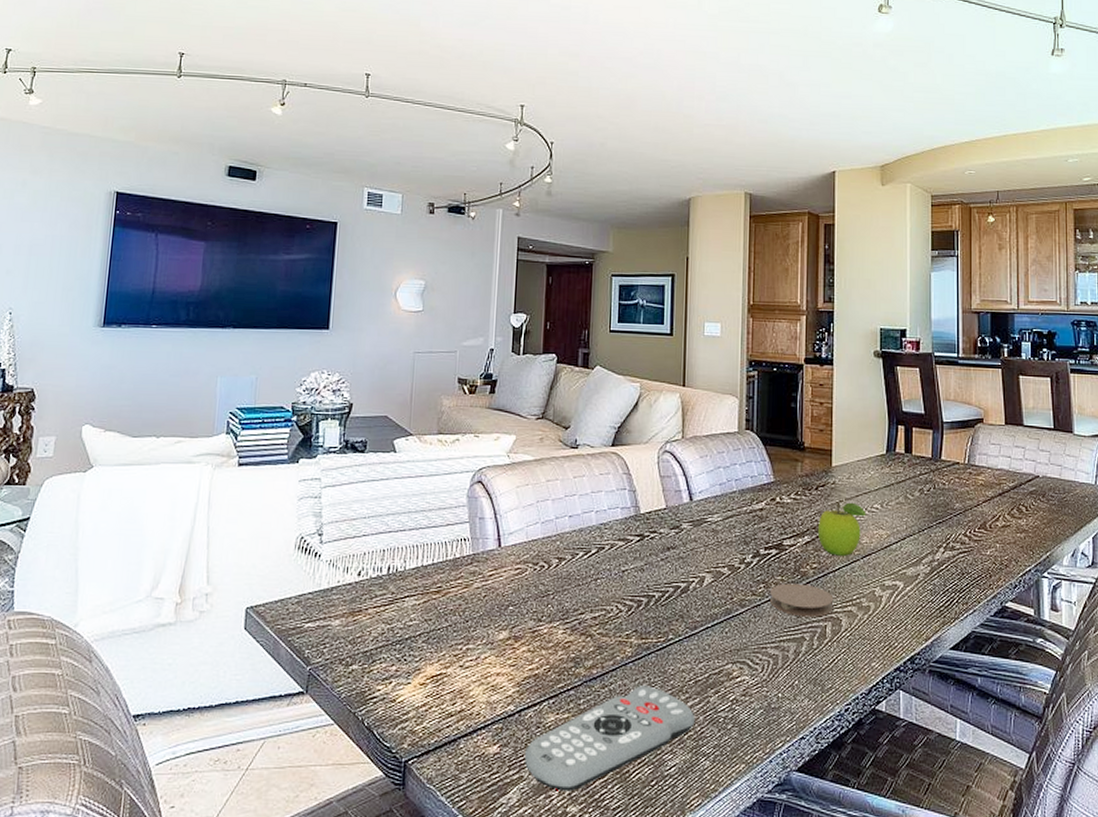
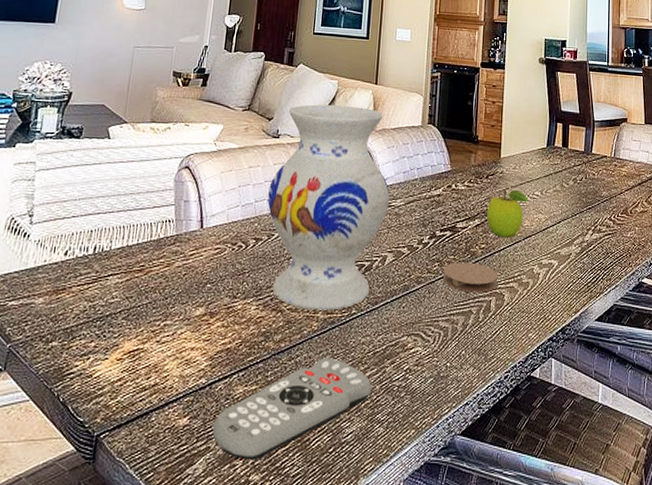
vase: none [569,410,705,635] -> present [267,104,390,310]

